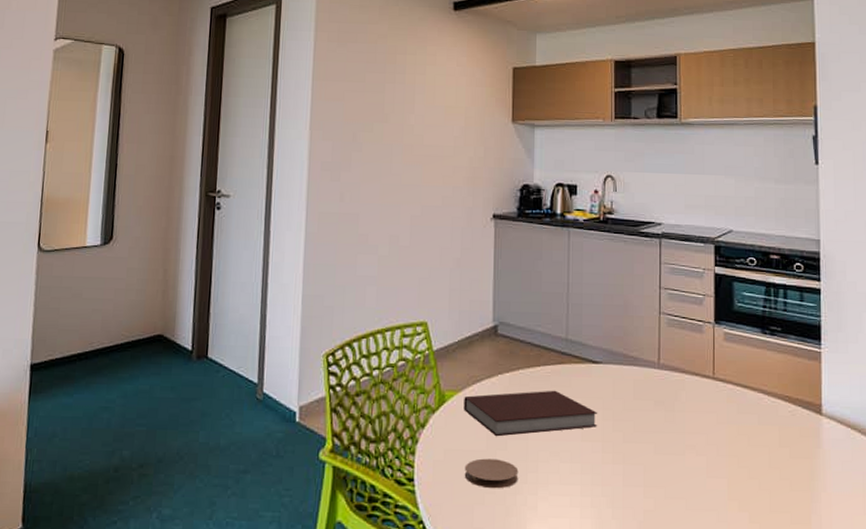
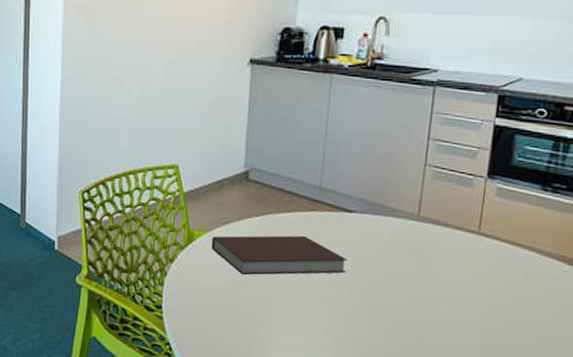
coaster: present [464,458,519,489] -> none [209,293,263,322]

